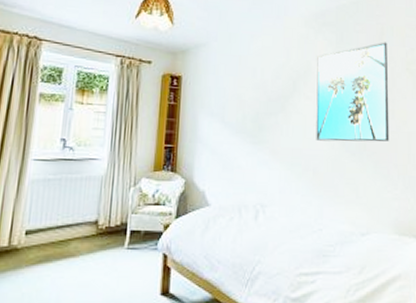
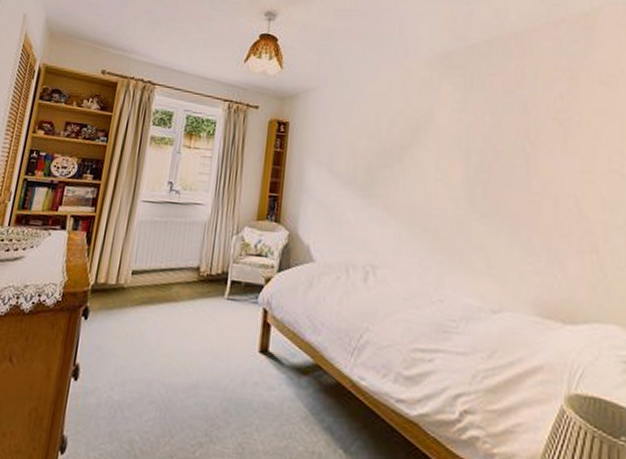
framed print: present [315,42,389,142] -> none [437,86,530,204]

